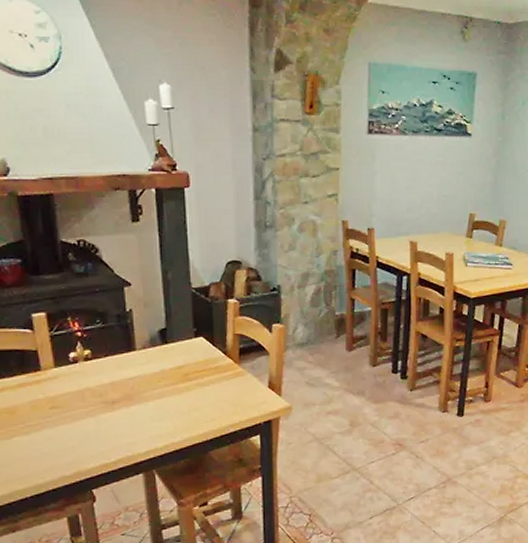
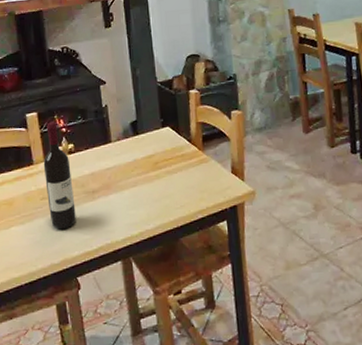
wine bottle: none [53,324,92,441] -> present [43,121,76,230]

